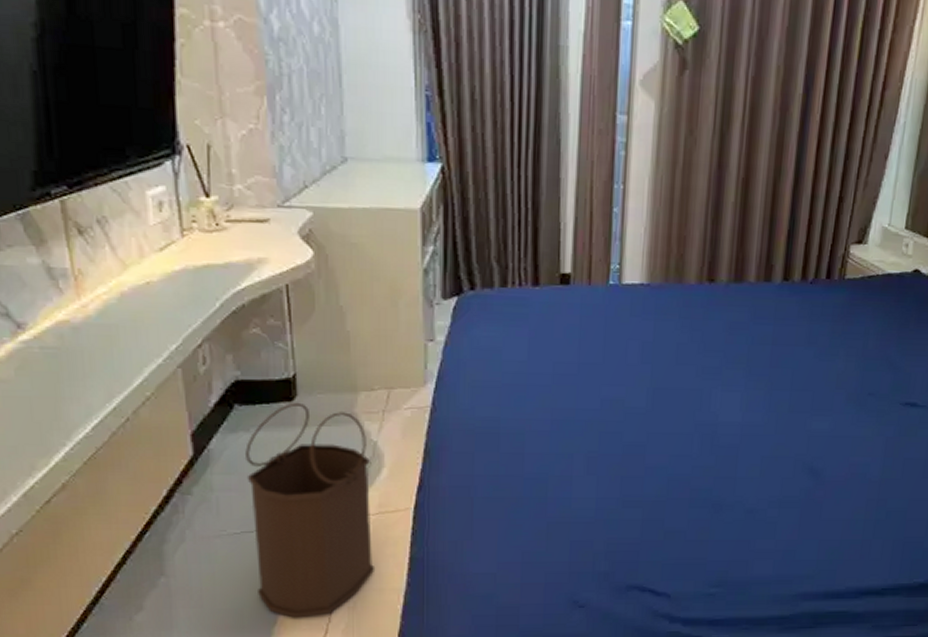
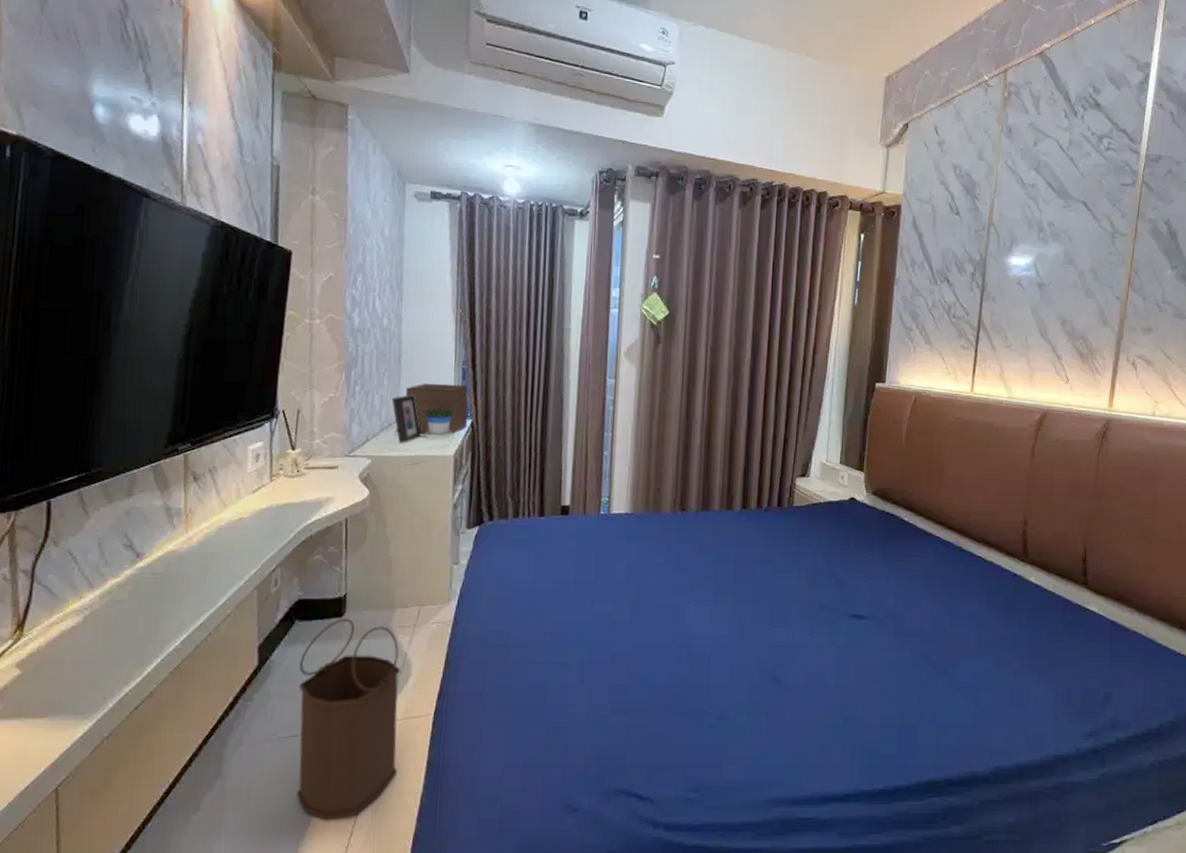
picture frame: none [333,128,376,192] -> present [391,395,421,443]
decorative box: none [351,113,437,181] -> present [405,383,468,434]
flowerpot: none [378,147,418,189] -> present [424,408,454,440]

